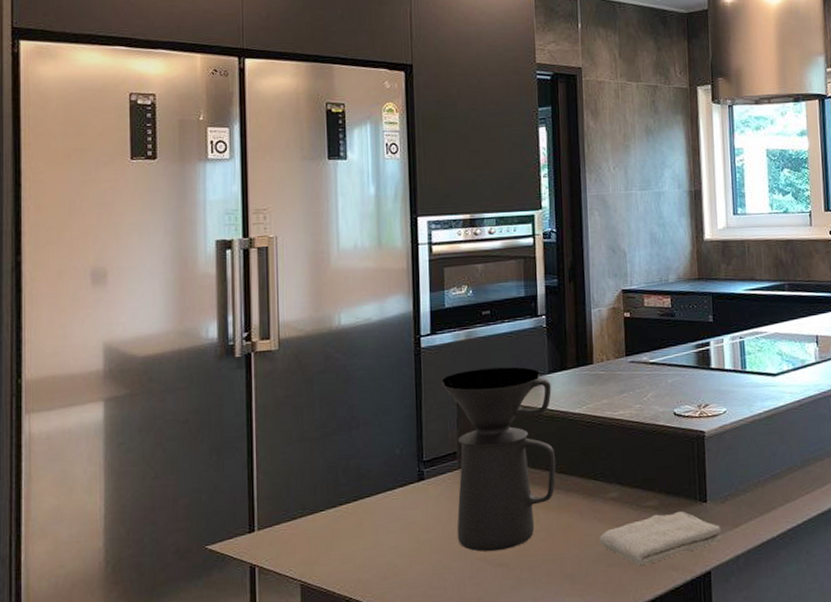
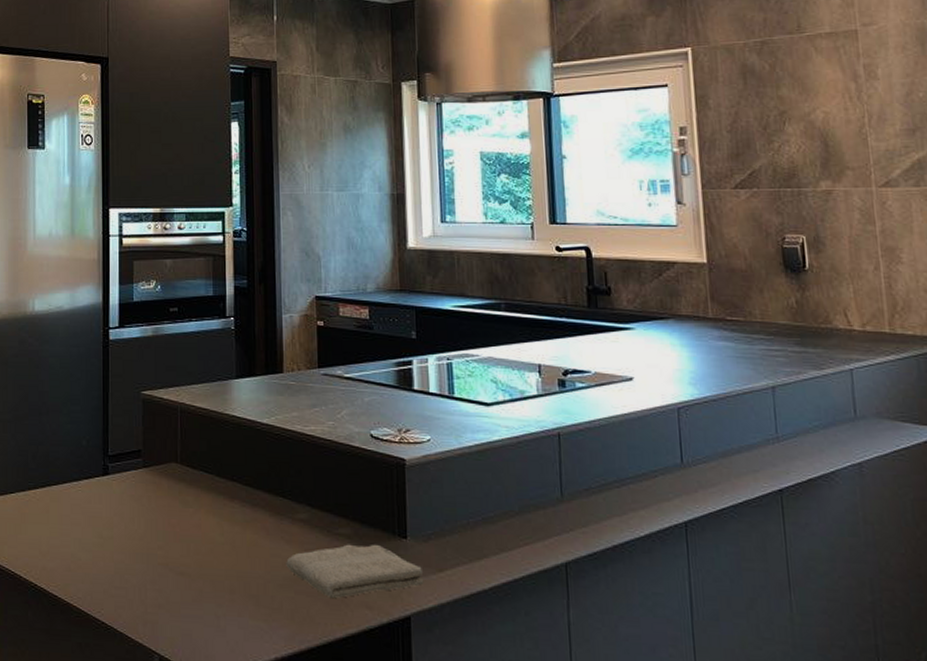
coffee maker: present [441,366,556,552] -> none [128,367,242,559]

